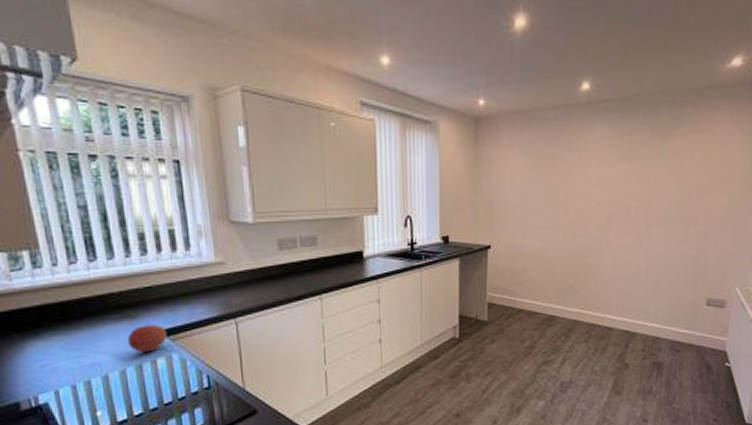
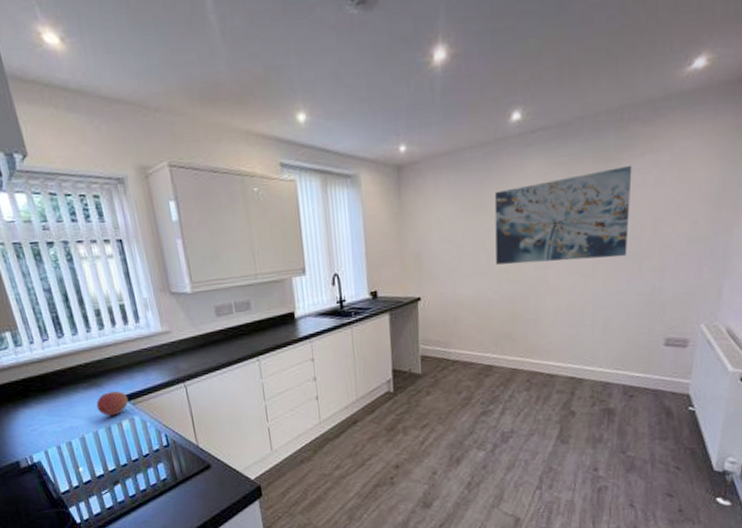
wall art: none [563,141,682,222] -> present [494,165,632,265]

